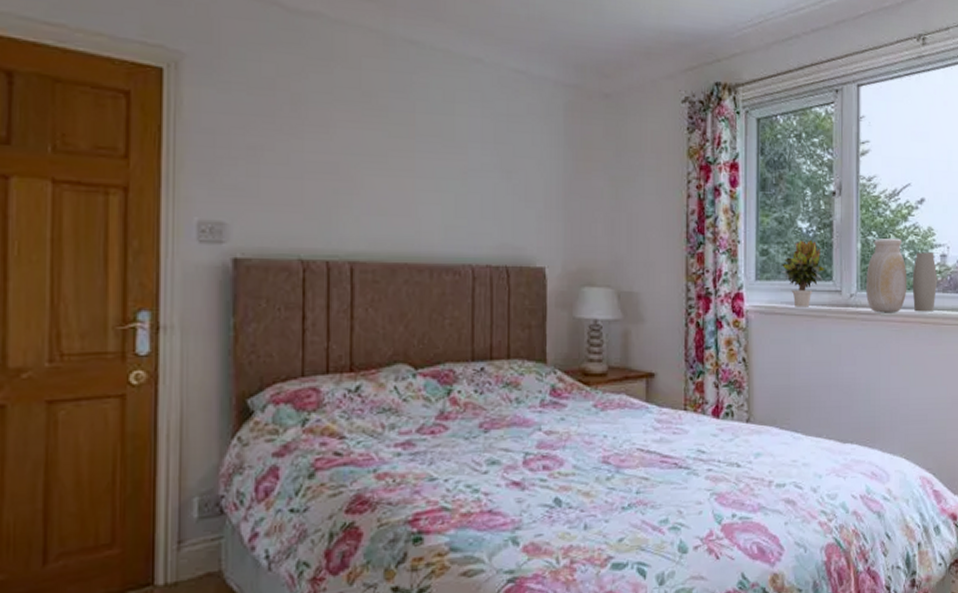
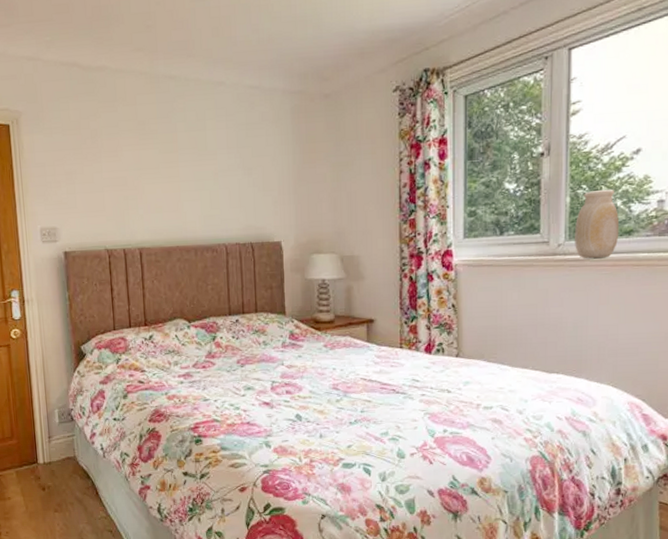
potted plant: present [781,239,825,307] -> none [488,198,533,259]
vase: present [912,252,937,312] -> none [624,199,653,256]

